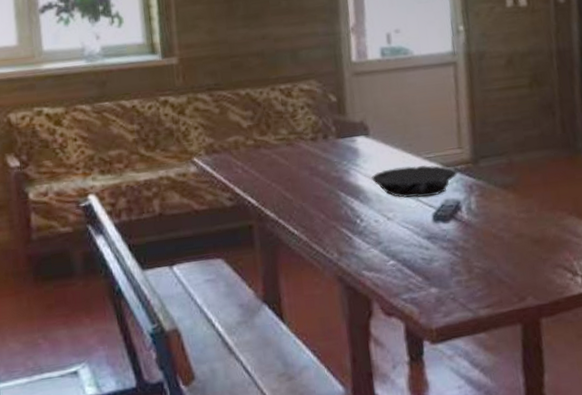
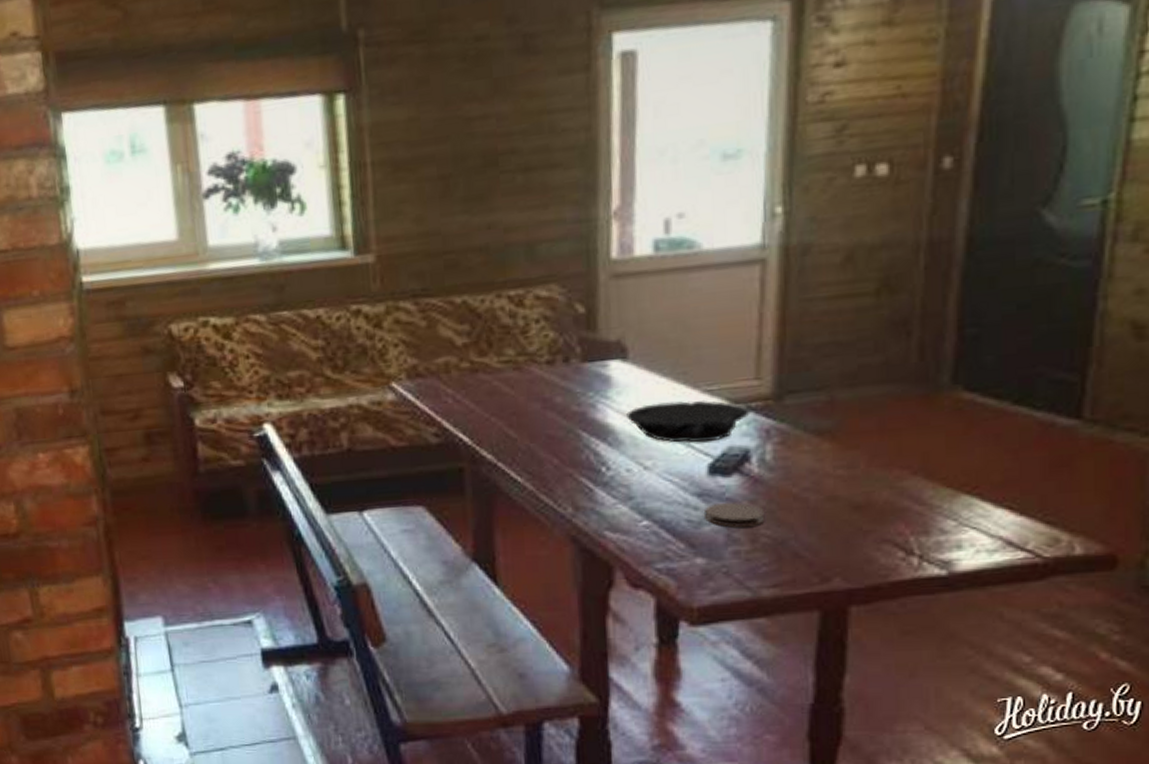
coaster: none [433,242,476,262] -> present [705,503,765,528]

